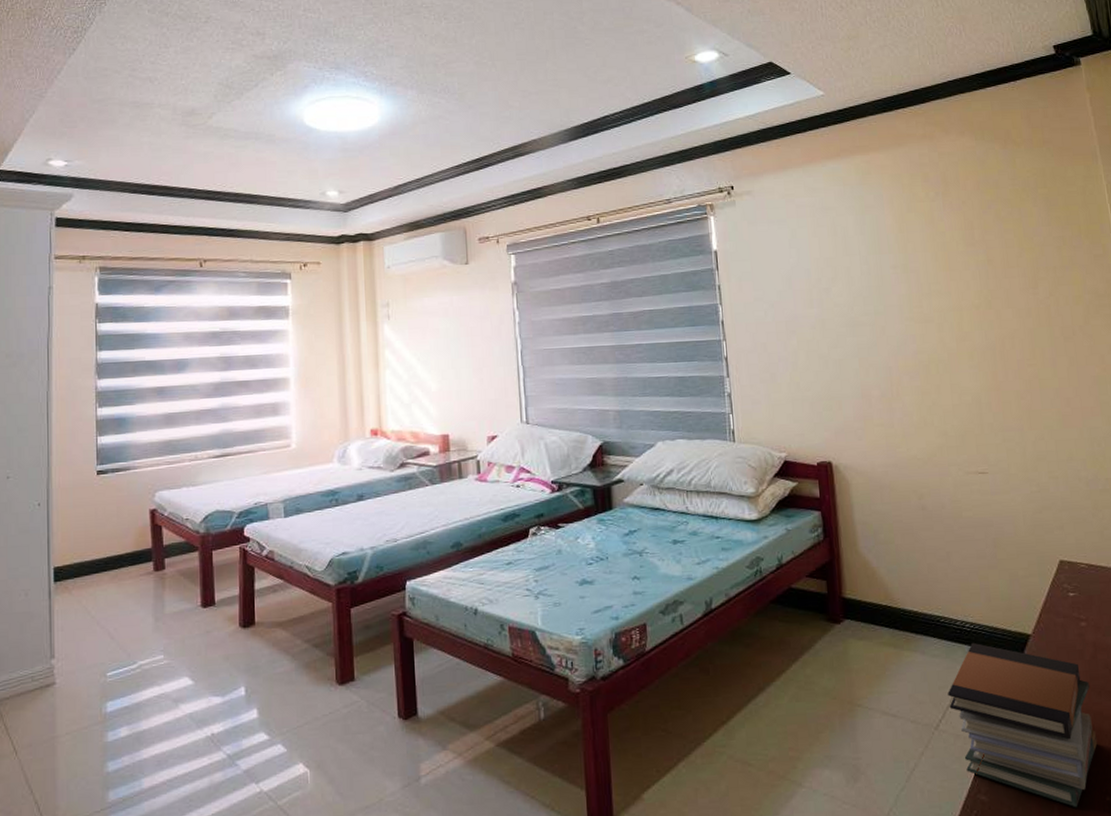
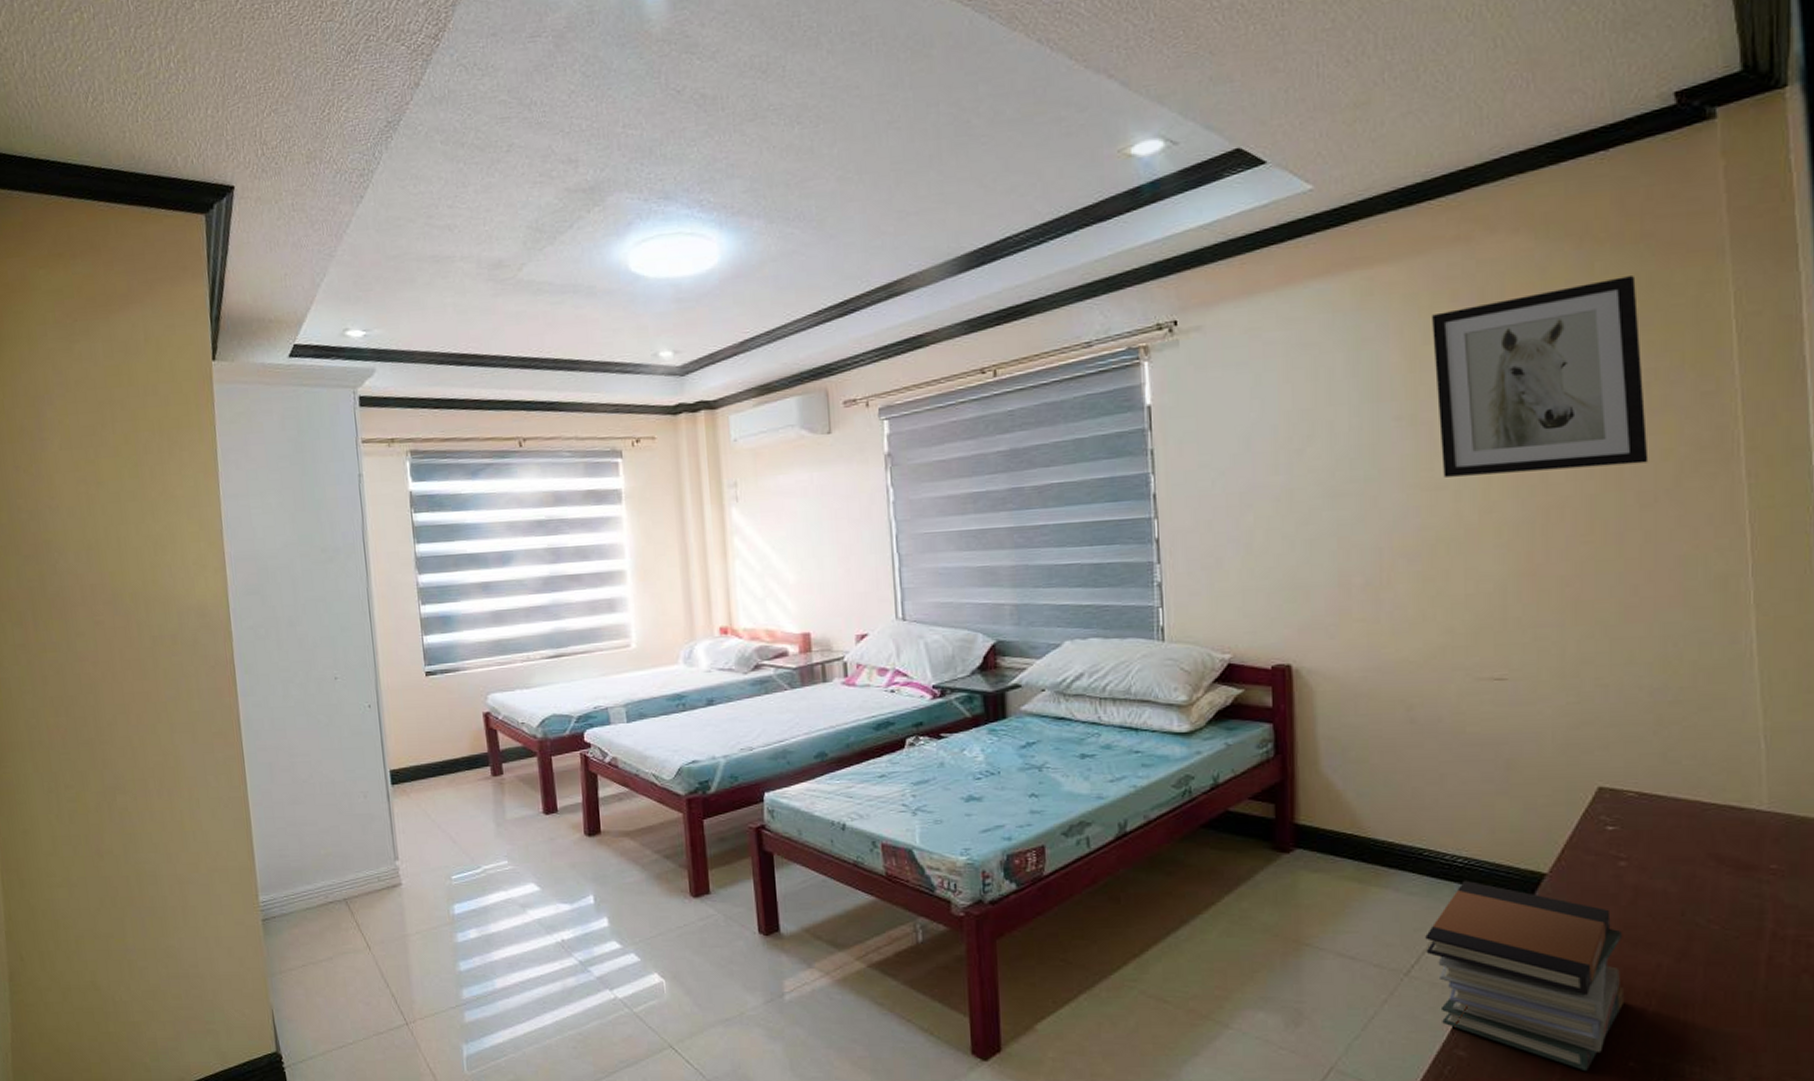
wall art: none [912,170,1066,313] -> present [1432,276,1649,477]

